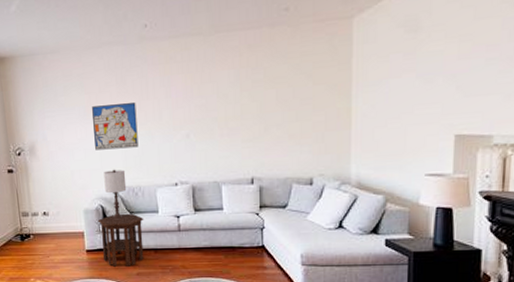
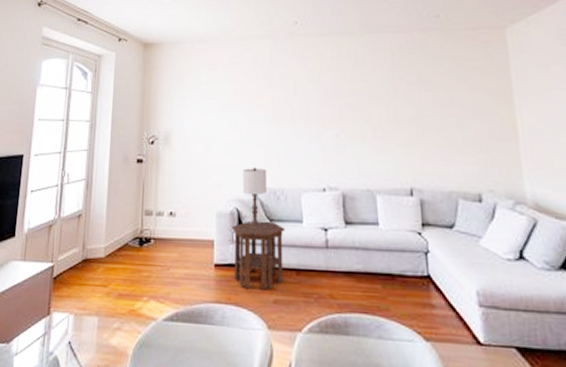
wall art: present [92,103,139,150] -> none [236,96,283,144]

